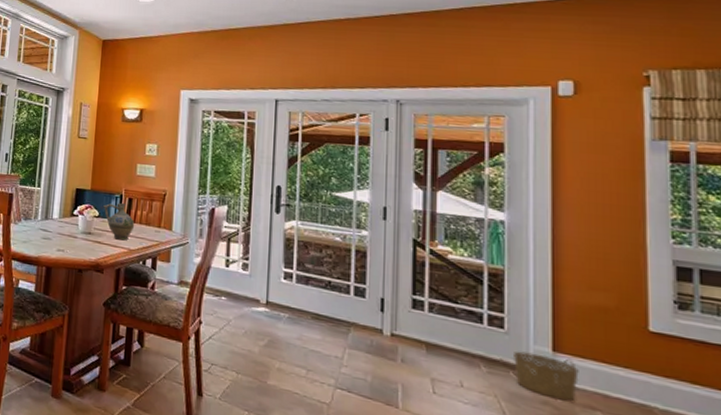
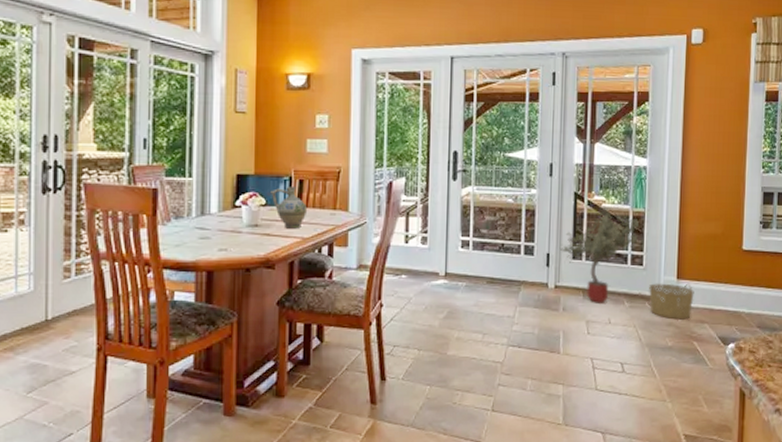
potted tree: none [396,257,496,363] -> present [559,206,639,303]

